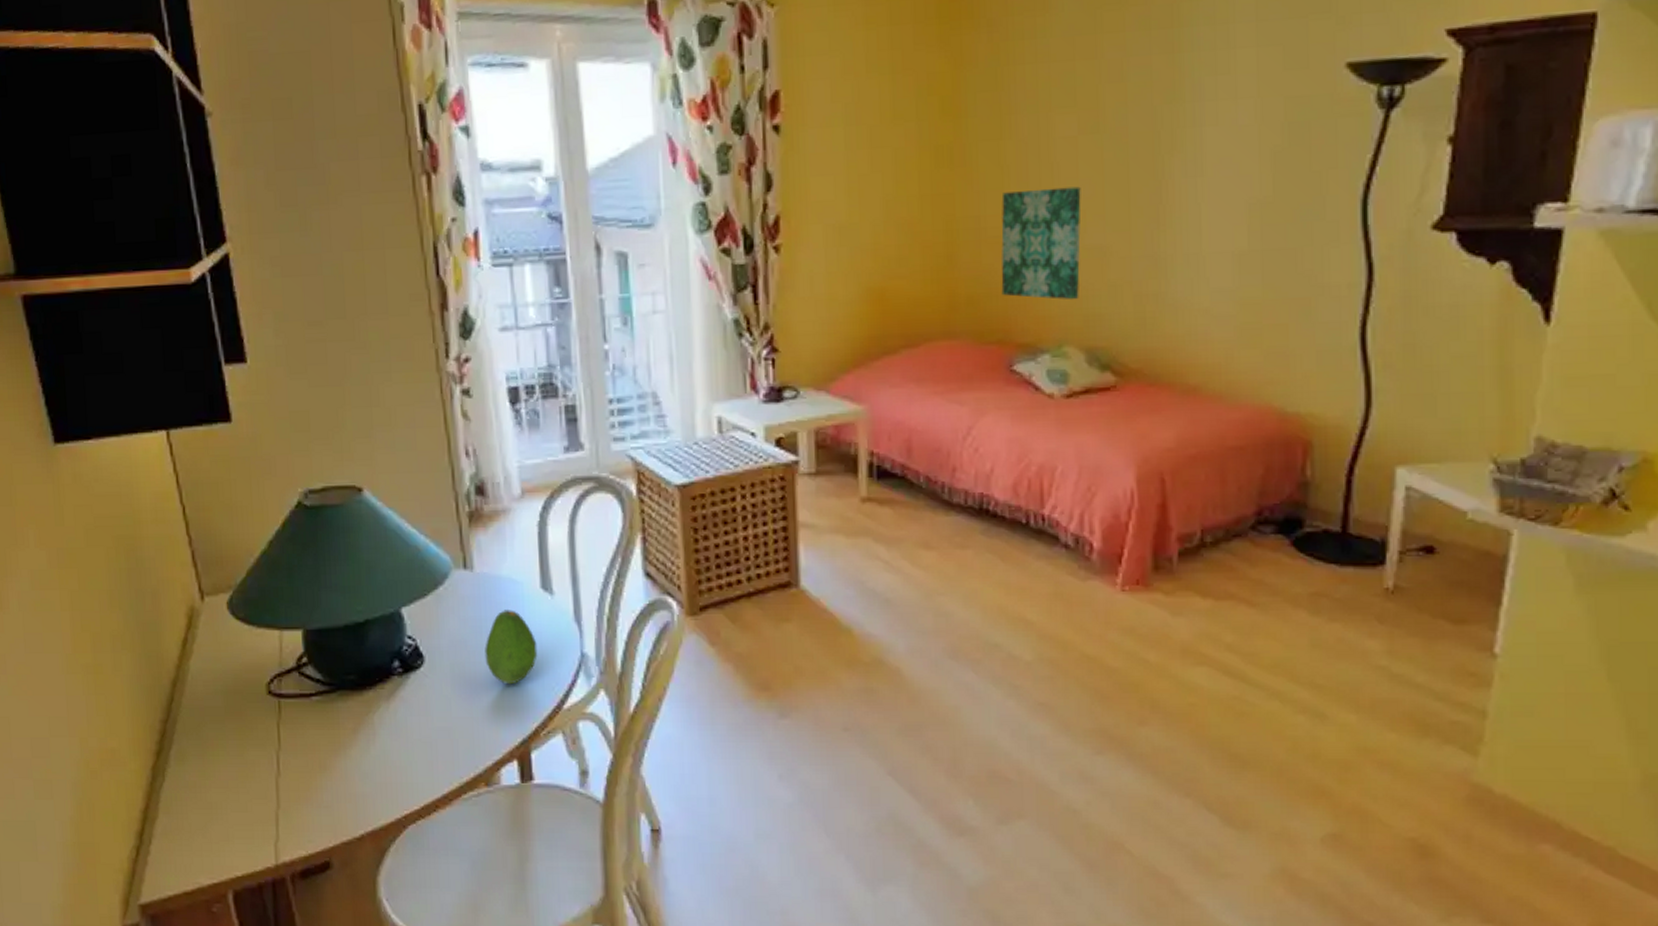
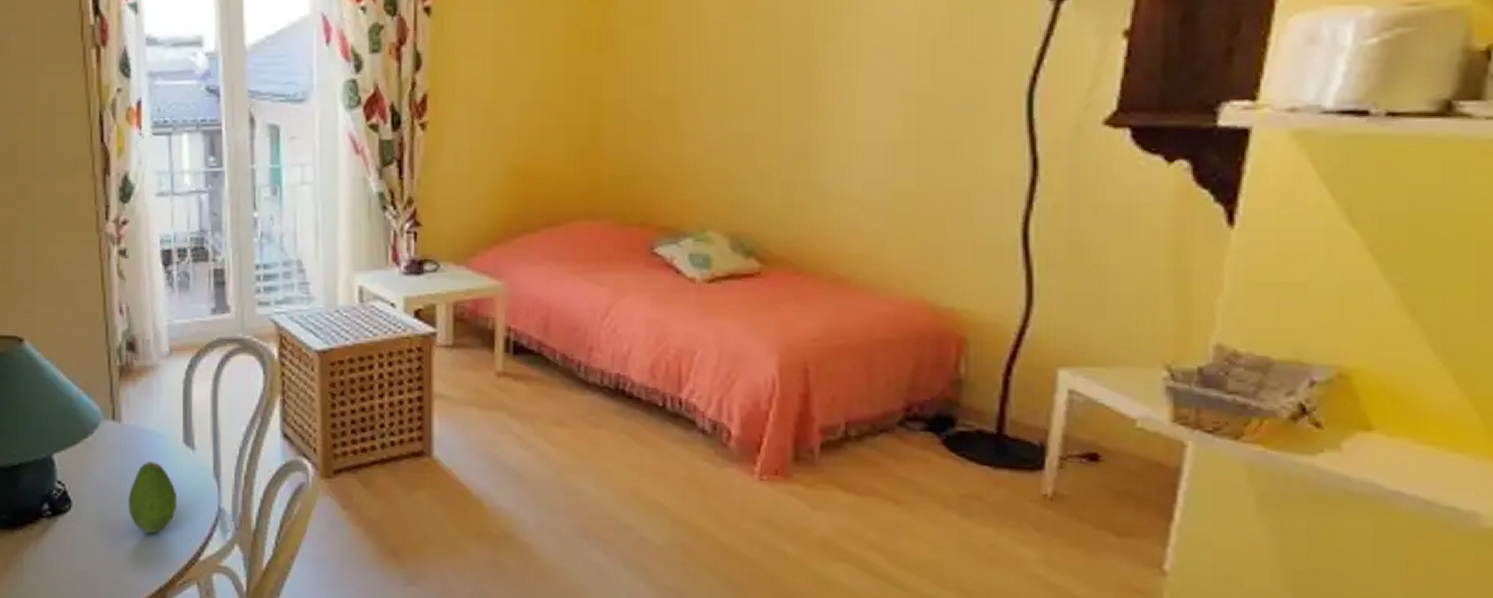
wall art: present [1001,186,1081,300] -> none [645,72,730,185]

